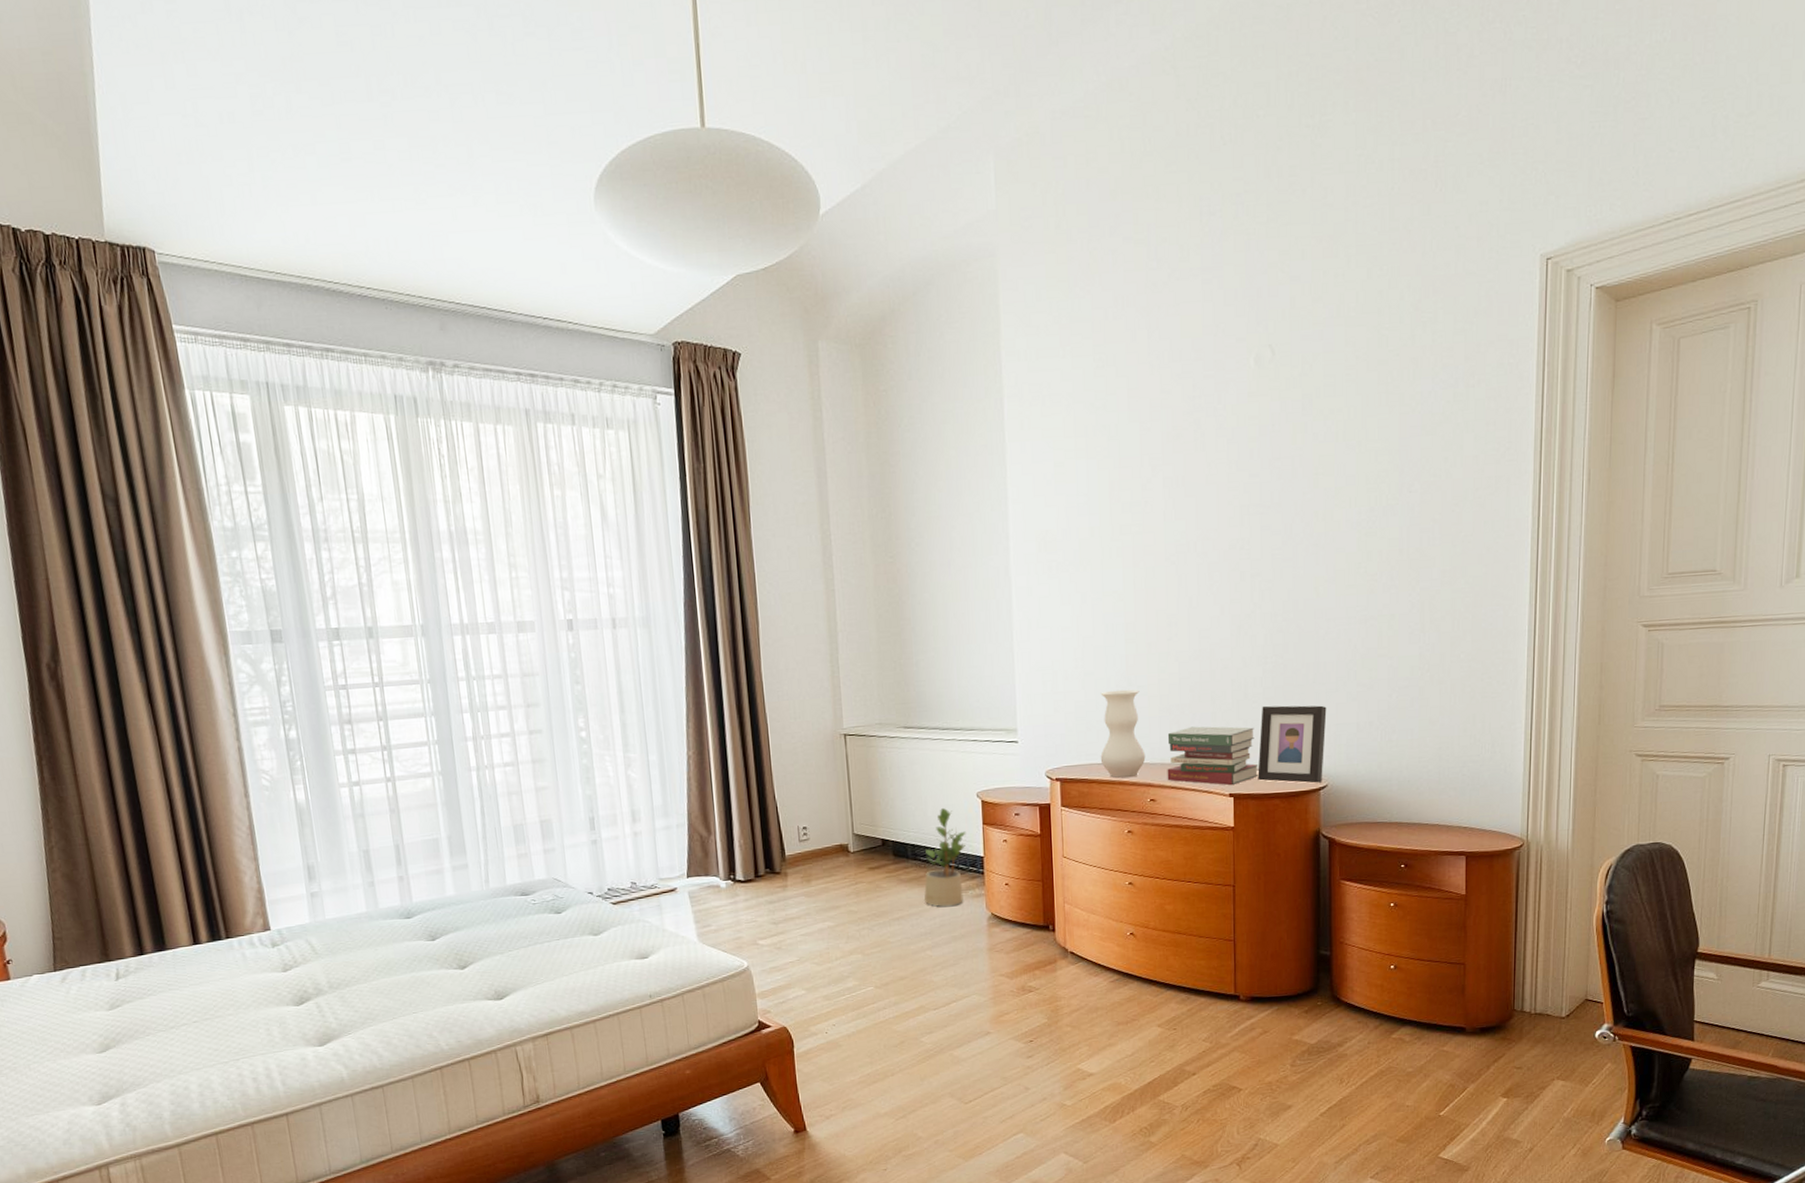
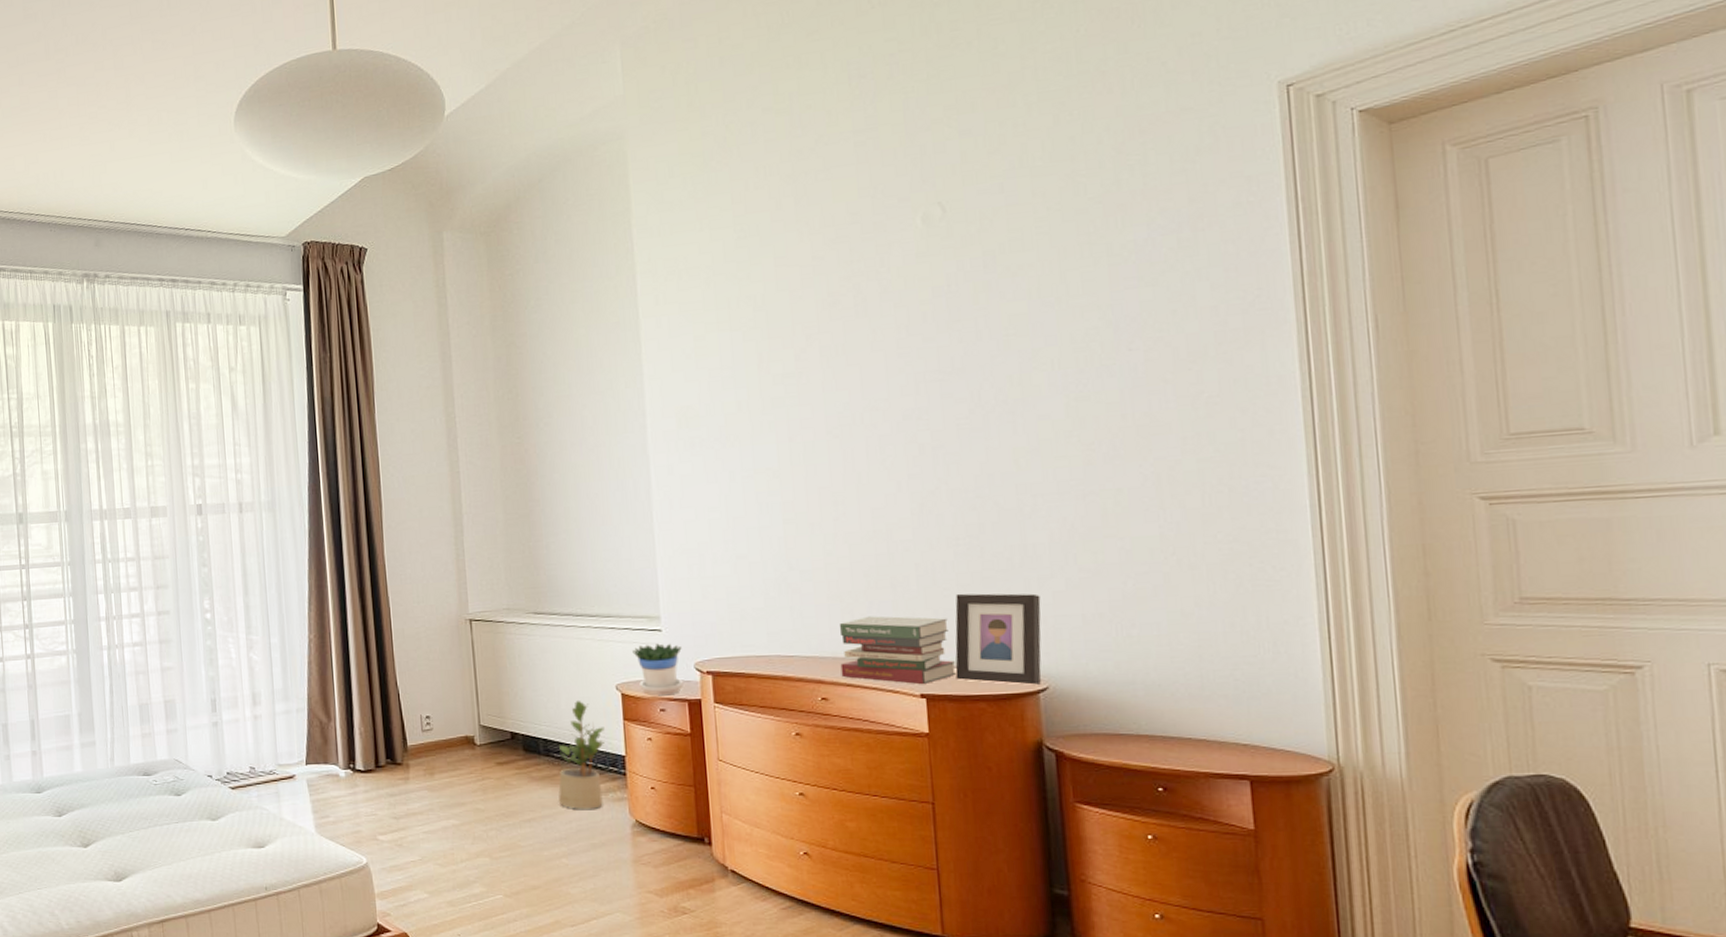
flowerpot: none [992,754,1035,802] -> present [632,643,683,696]
vase: present [1100,689,1146,779] -> none [756,574,814,673]

